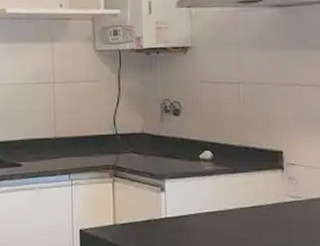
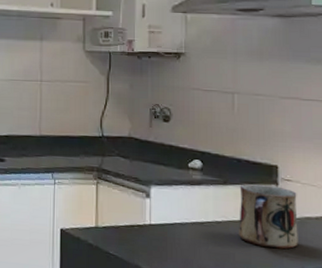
mug: none [248,171,305,232] -> present [239,184,298,250]

